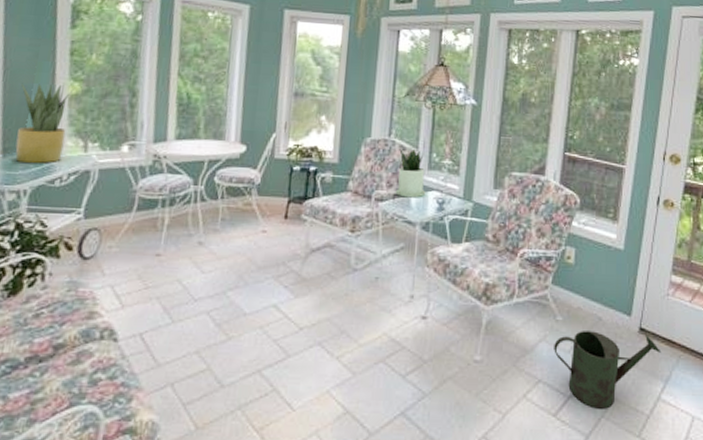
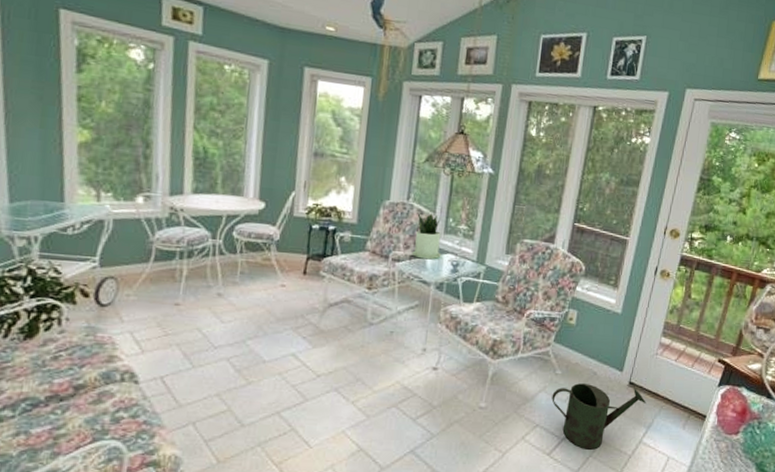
planter: present [15,83,76,164] -> none [23,127,85,211]

